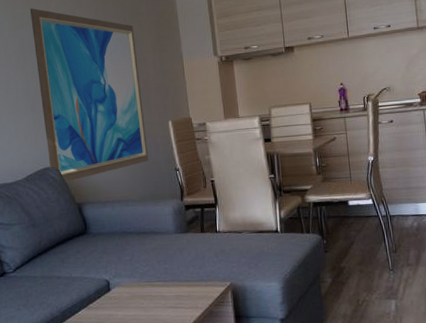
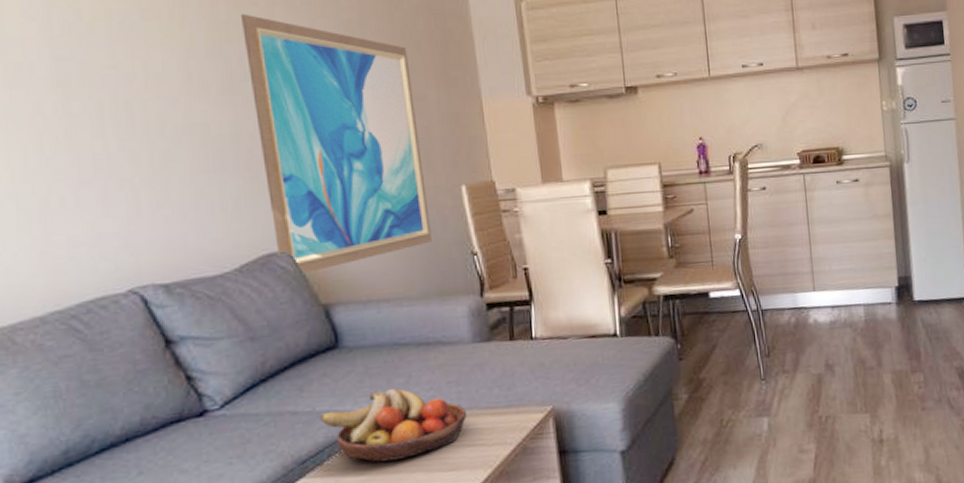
fruit bowl: none [74,263,171,316] -> present [319,388,466,463]

